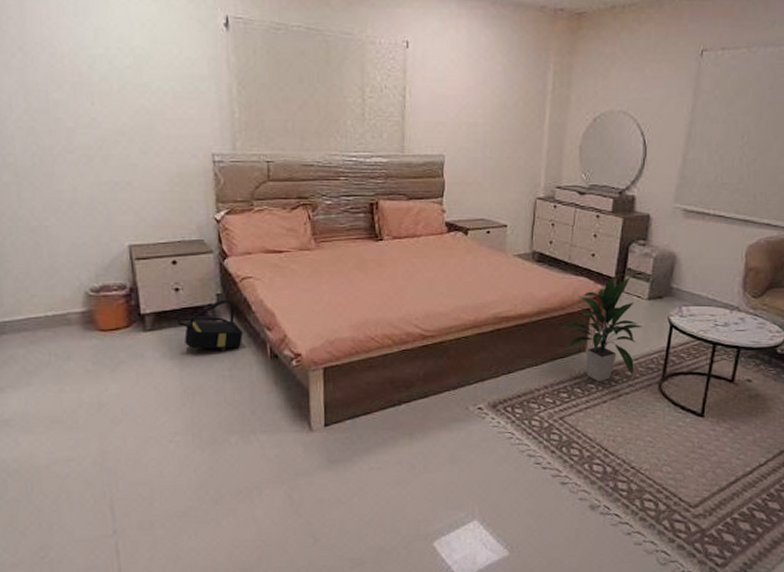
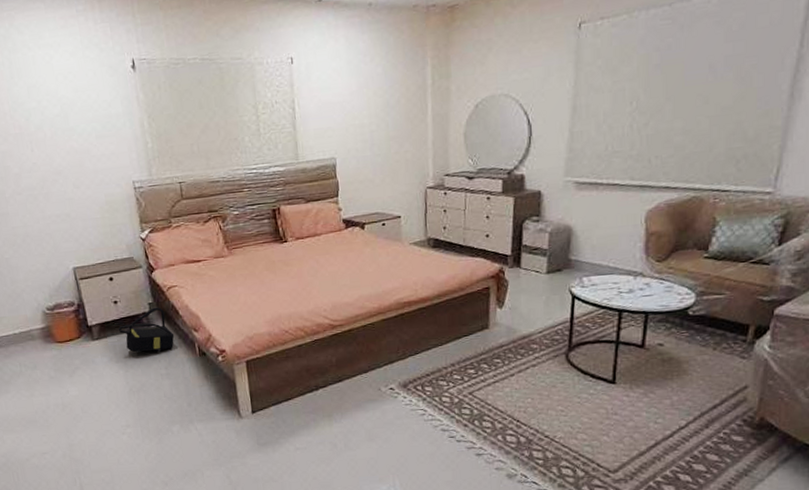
indoor plant: present [560,276,643,381] -> none [461,254,544,356]

